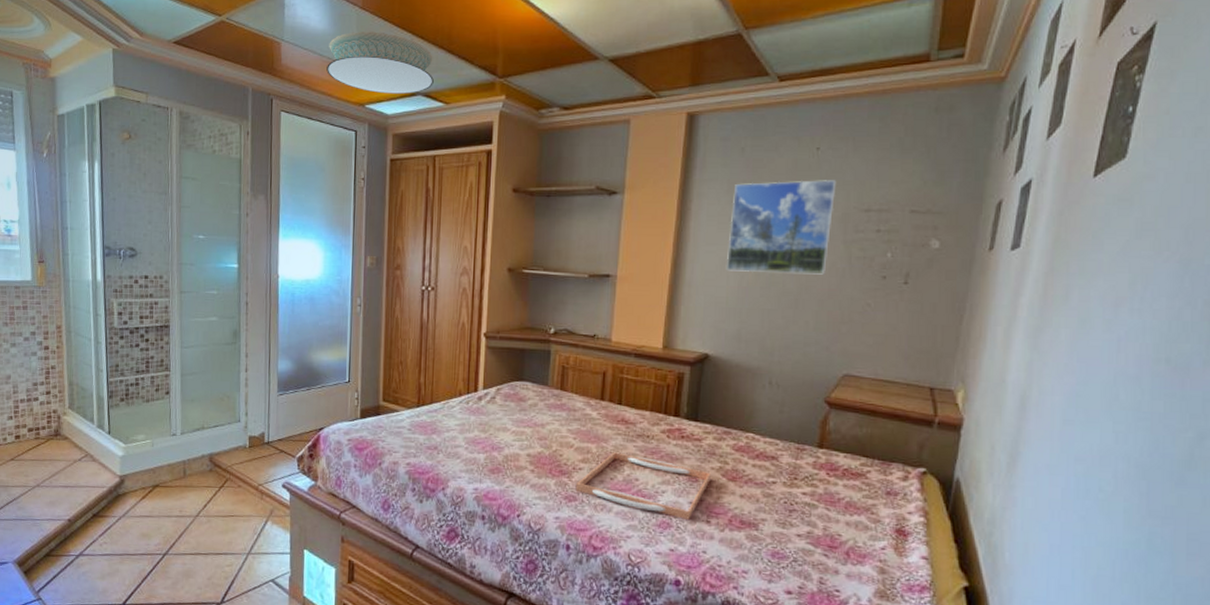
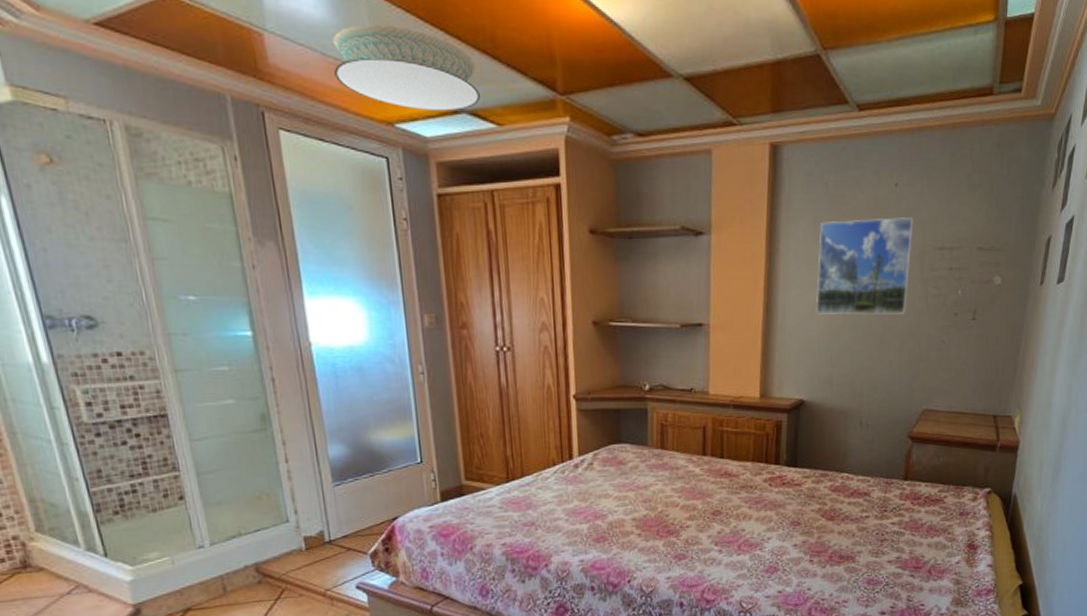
serving tray: present [575,452,711,519] -> none [684,506,811,562]

